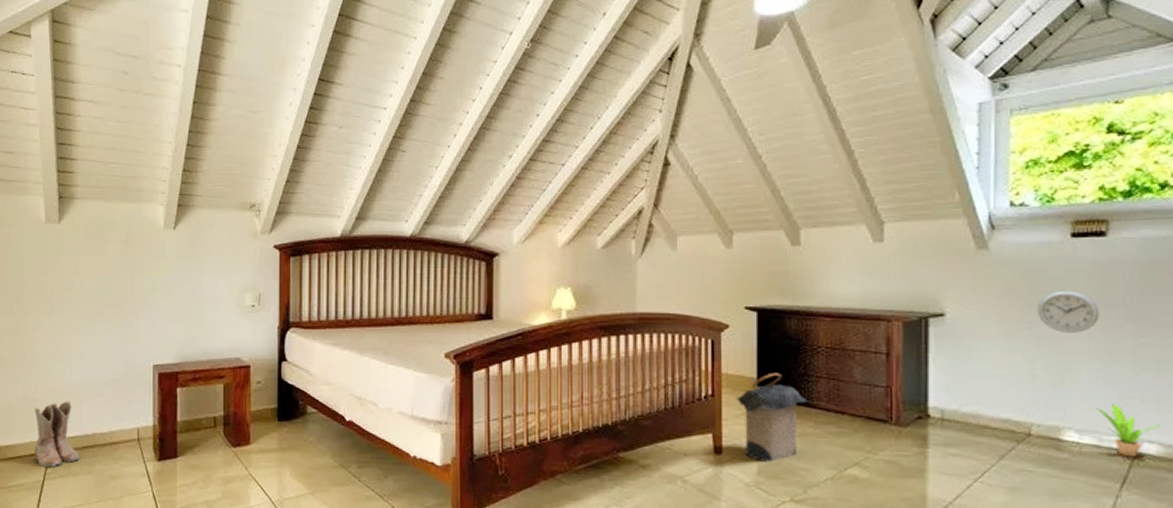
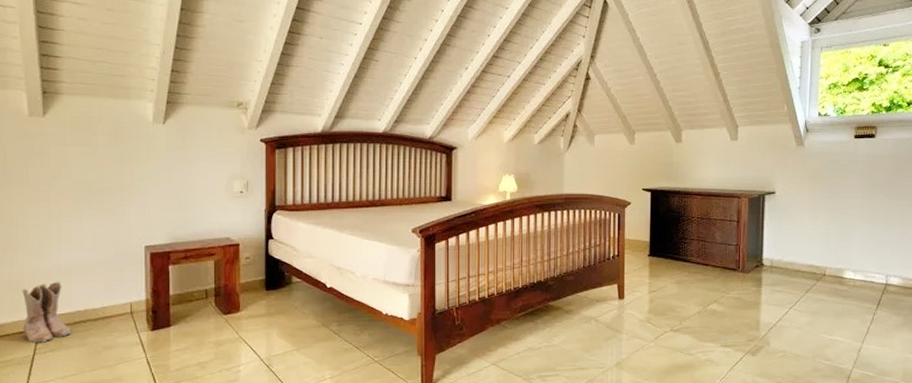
laundry hamper: present [736,372,807,462] -> none [635,237,684,303]
wall clock: present [1037,290,1099,333] -> none [832,175,869,204]
potted plant: present [1096,403,1162,457] -> none [864,251,902,287]

